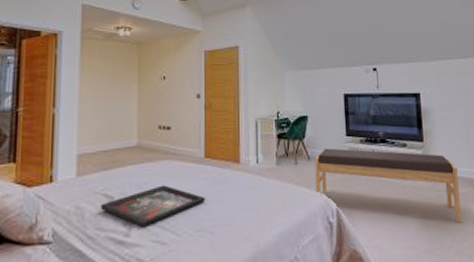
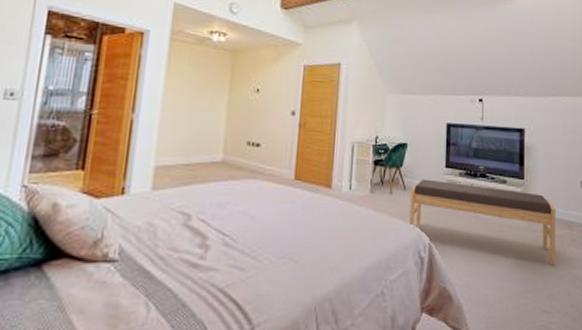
decorative tray: present [101,185,205,227] -> none [176,206,291,250]

